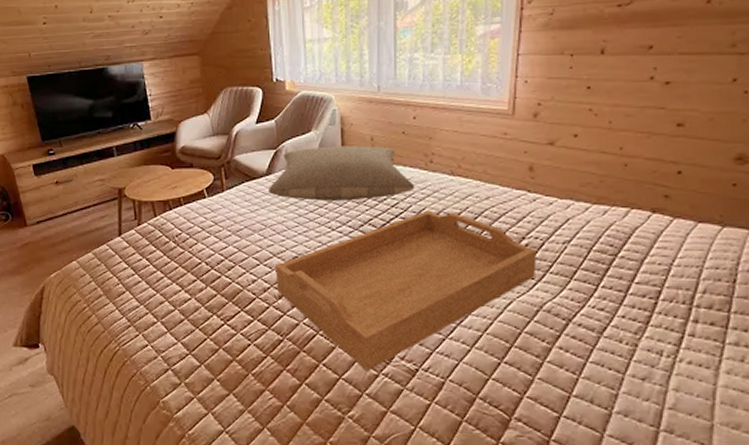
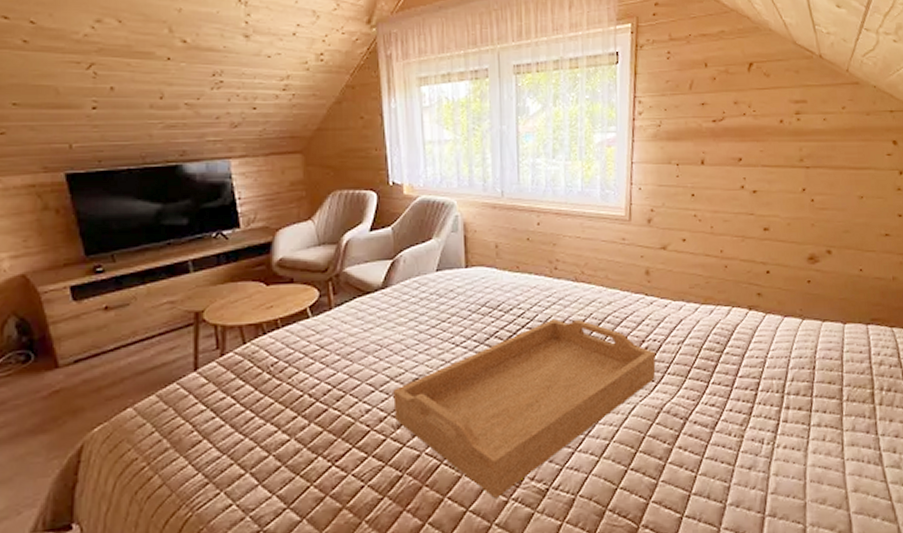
pillow: present [269,146,415,201] -> none [385,253,541,315]

